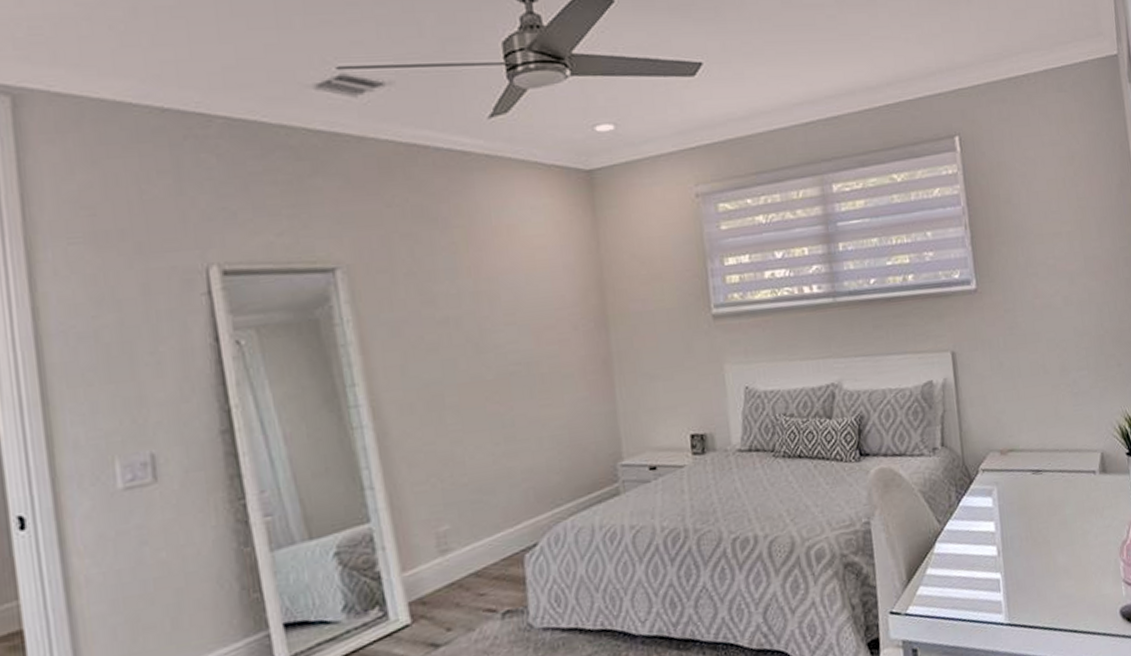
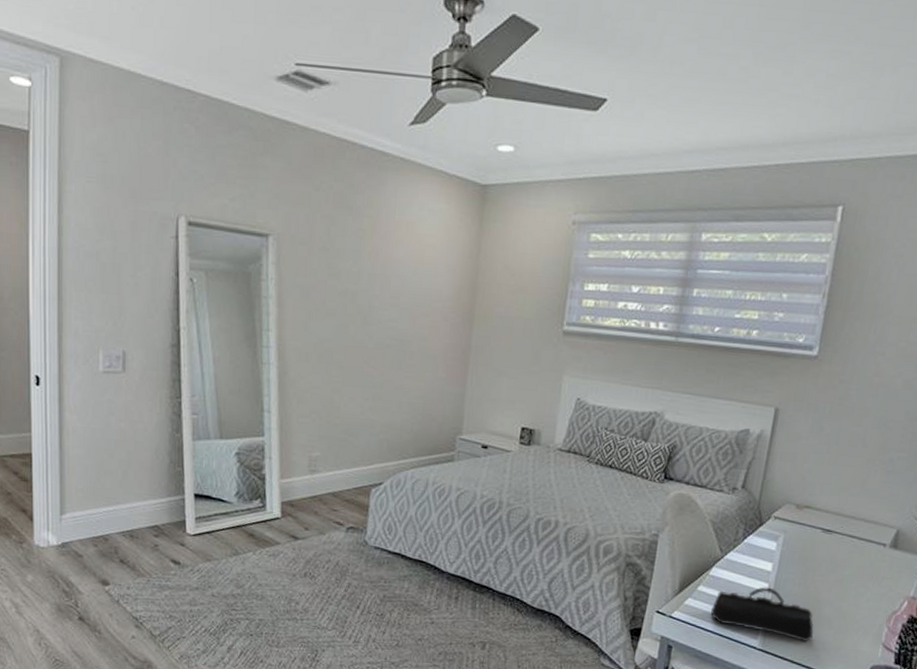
pencil case: none [946,550,1056,608] -> present [711,587,814,642]

